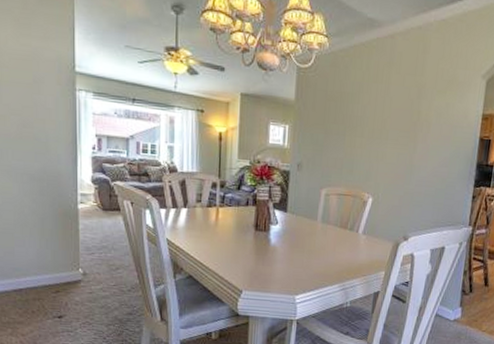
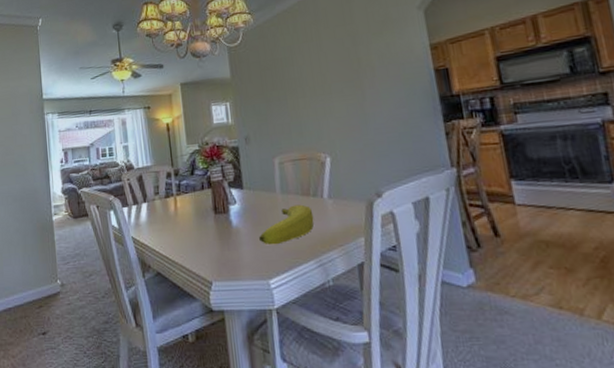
fruit: none [293,234,347,267] -> present [259,204,314,245]

